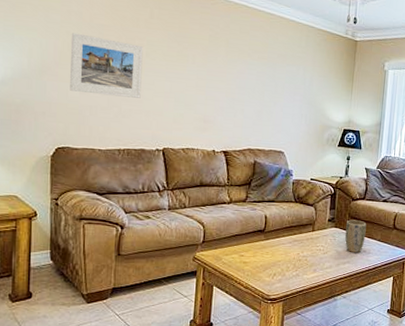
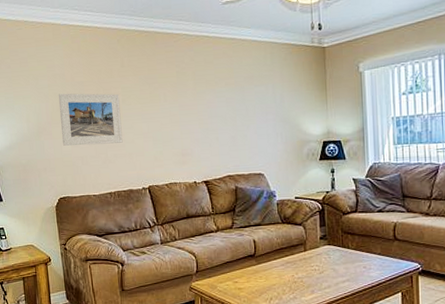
plant pot: present [345,219,367,252] -> none [339,235,364,269]

